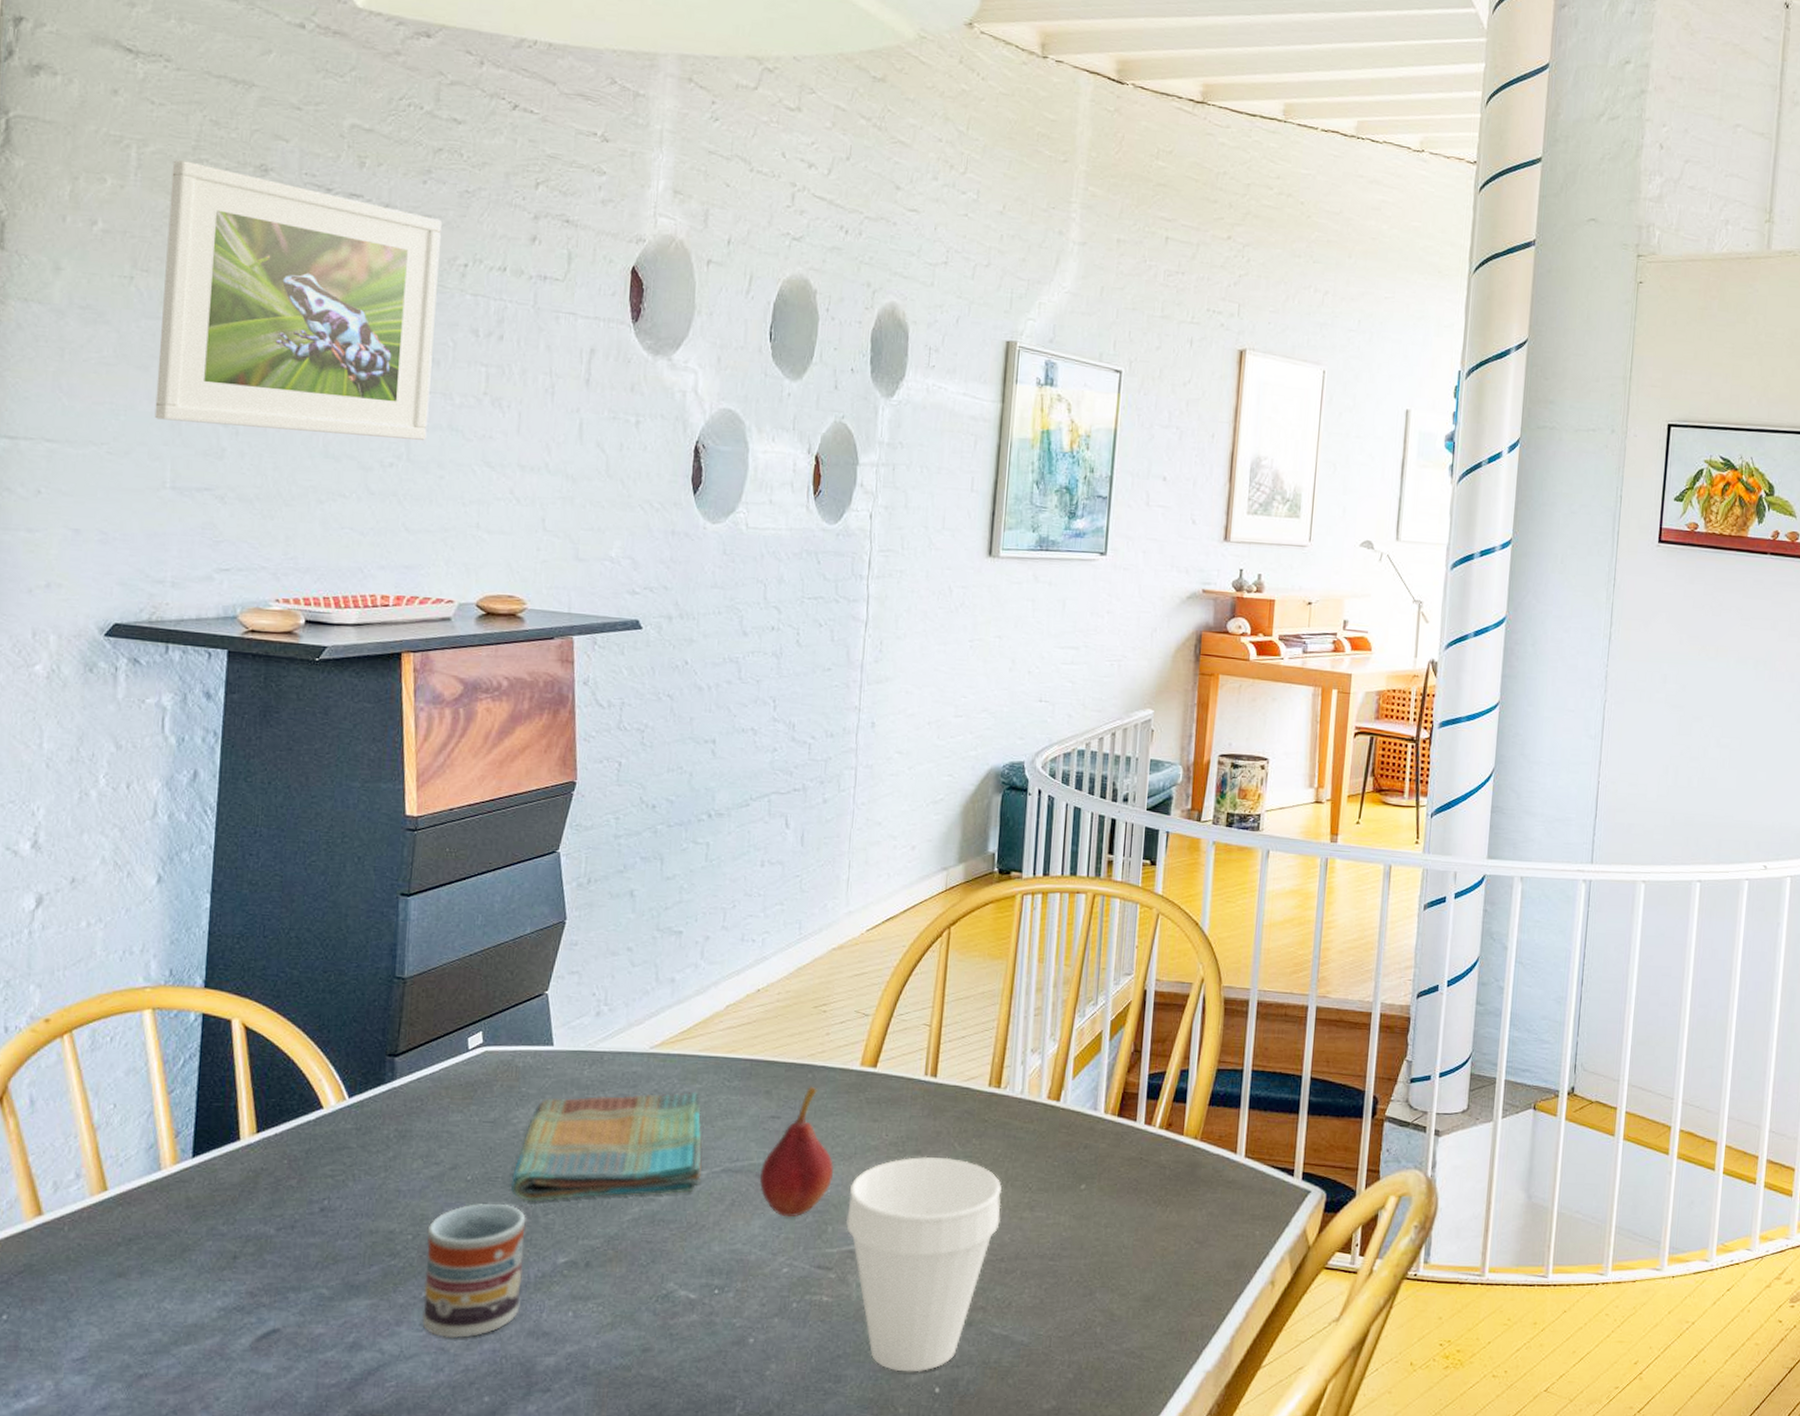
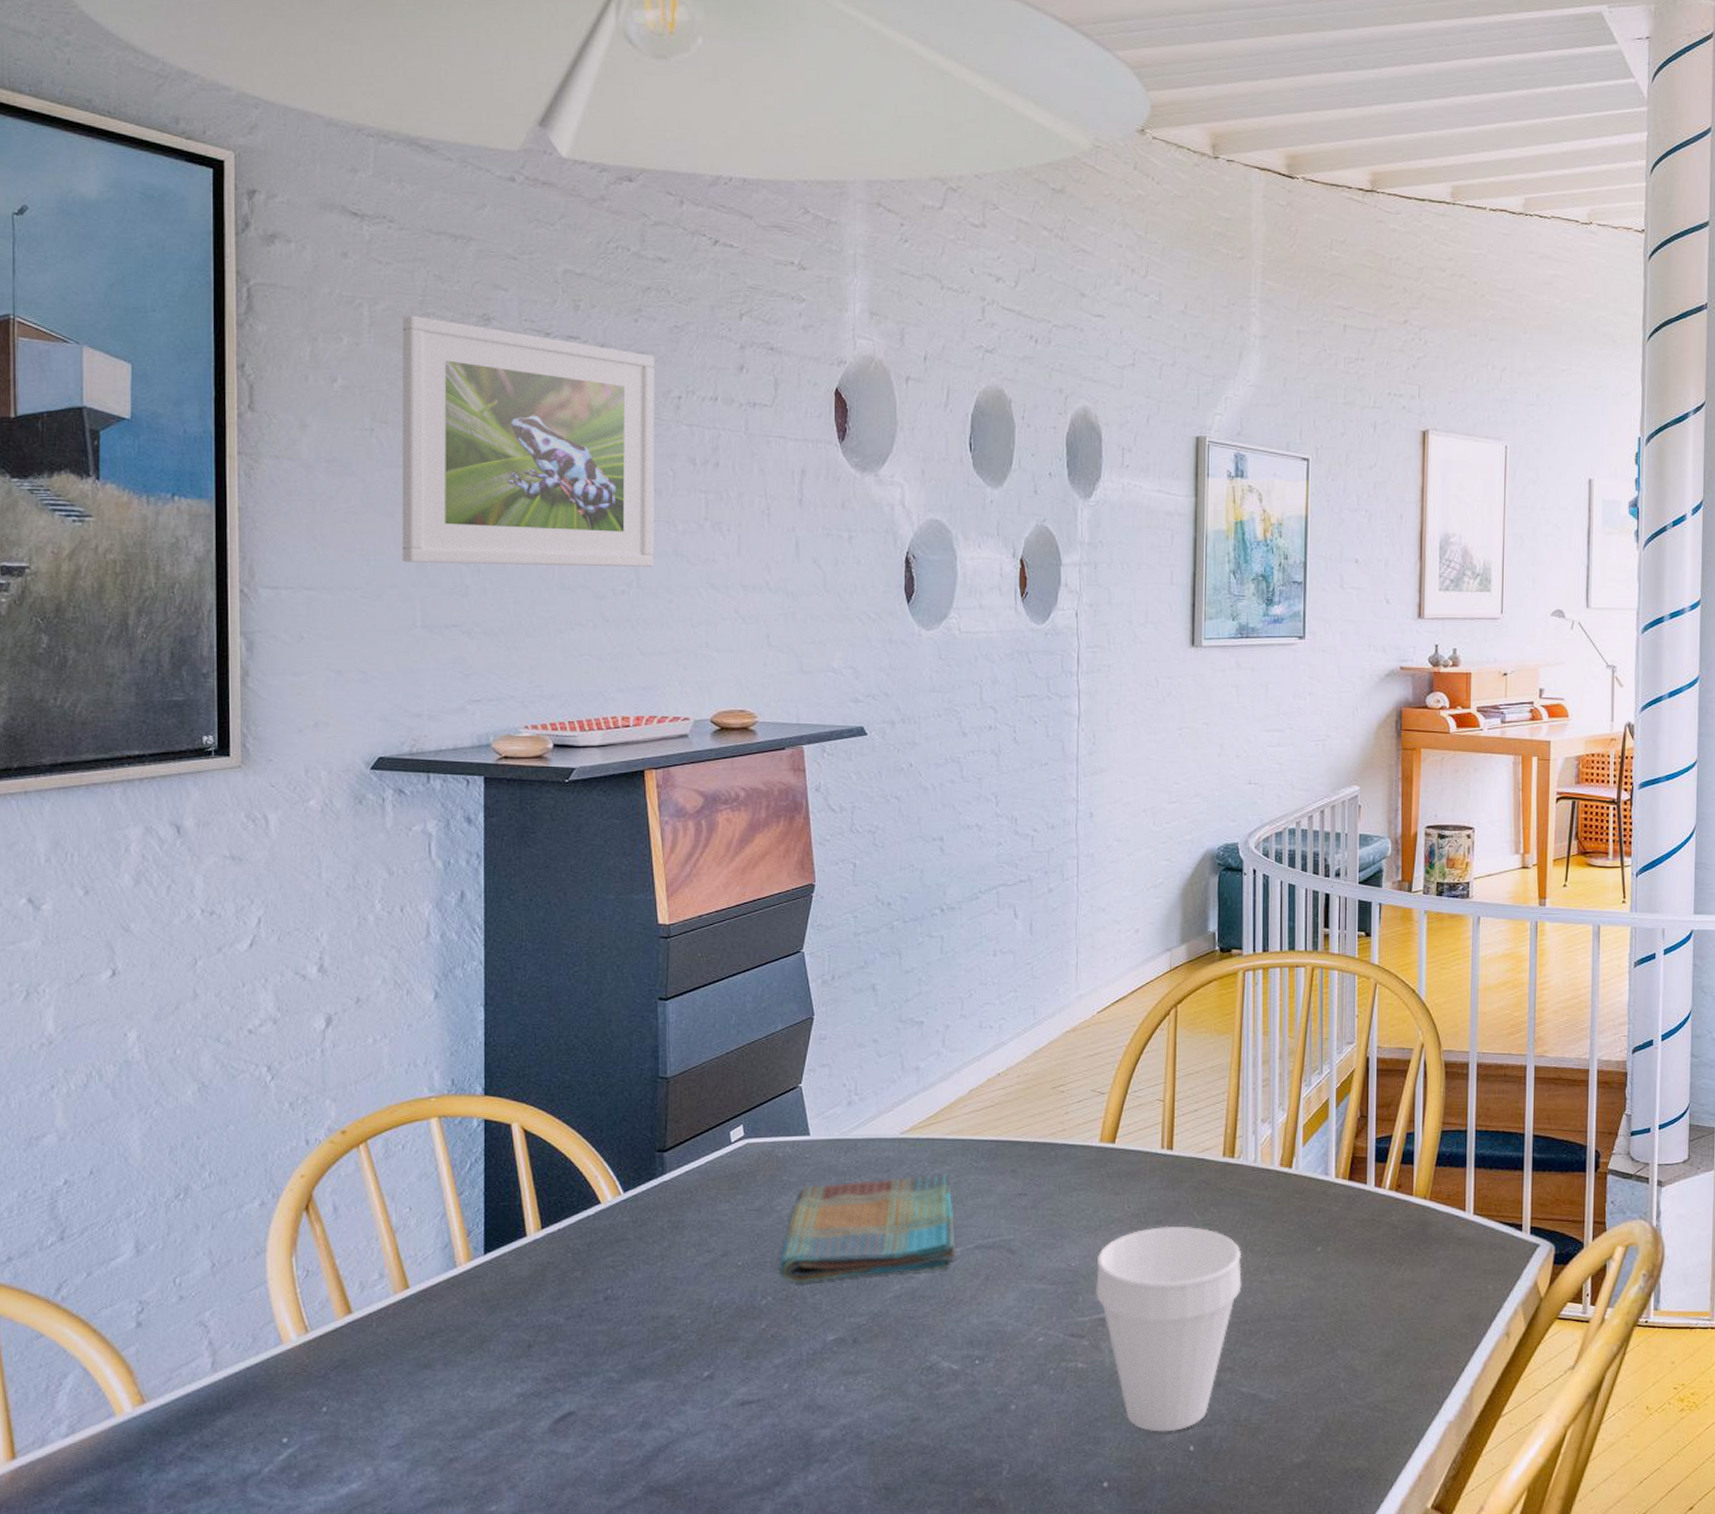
cup: present [422,1203,526,1338] -> none [704,1286,795,1414]
fruit: present [759,1086,833,1218] -> none [1011,1163,1080,1289]

